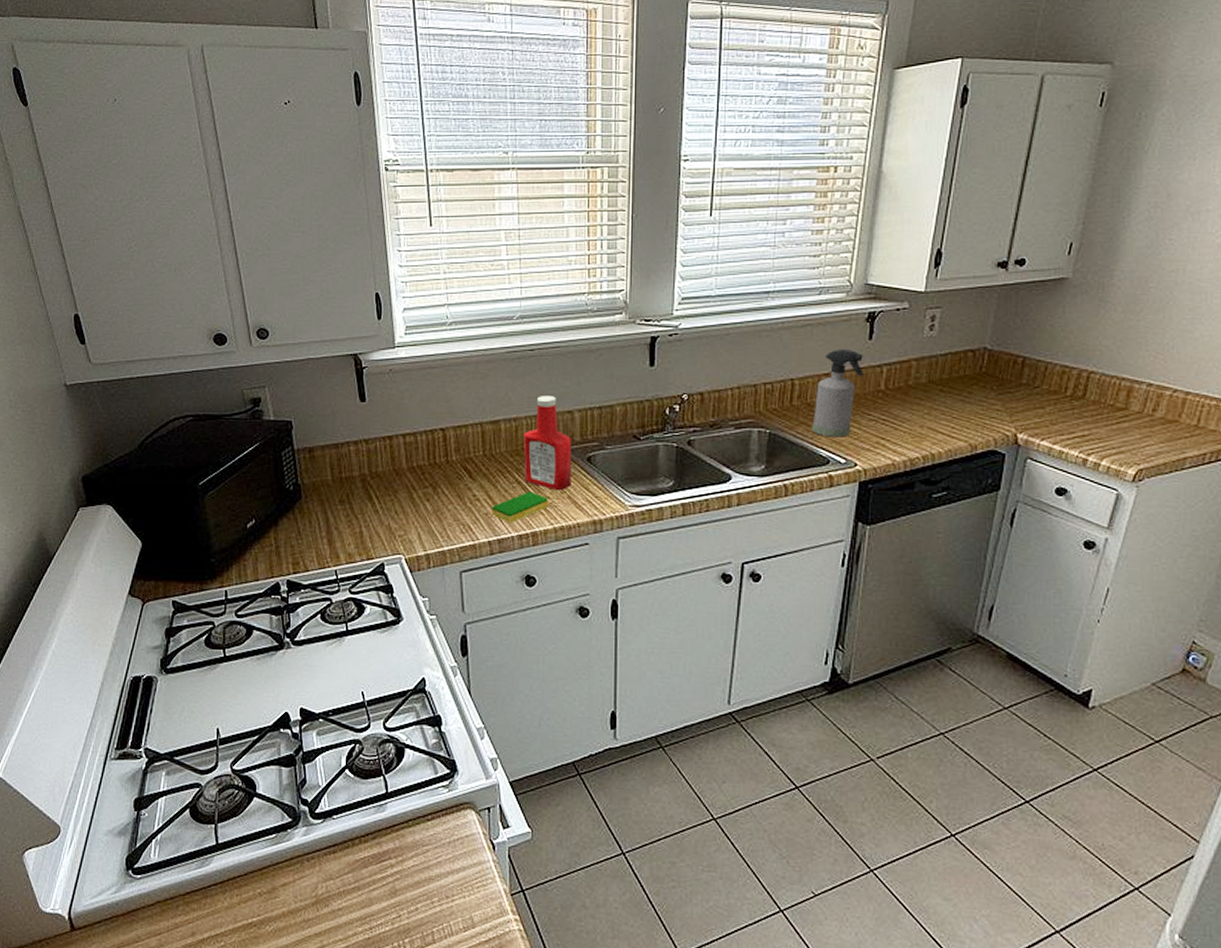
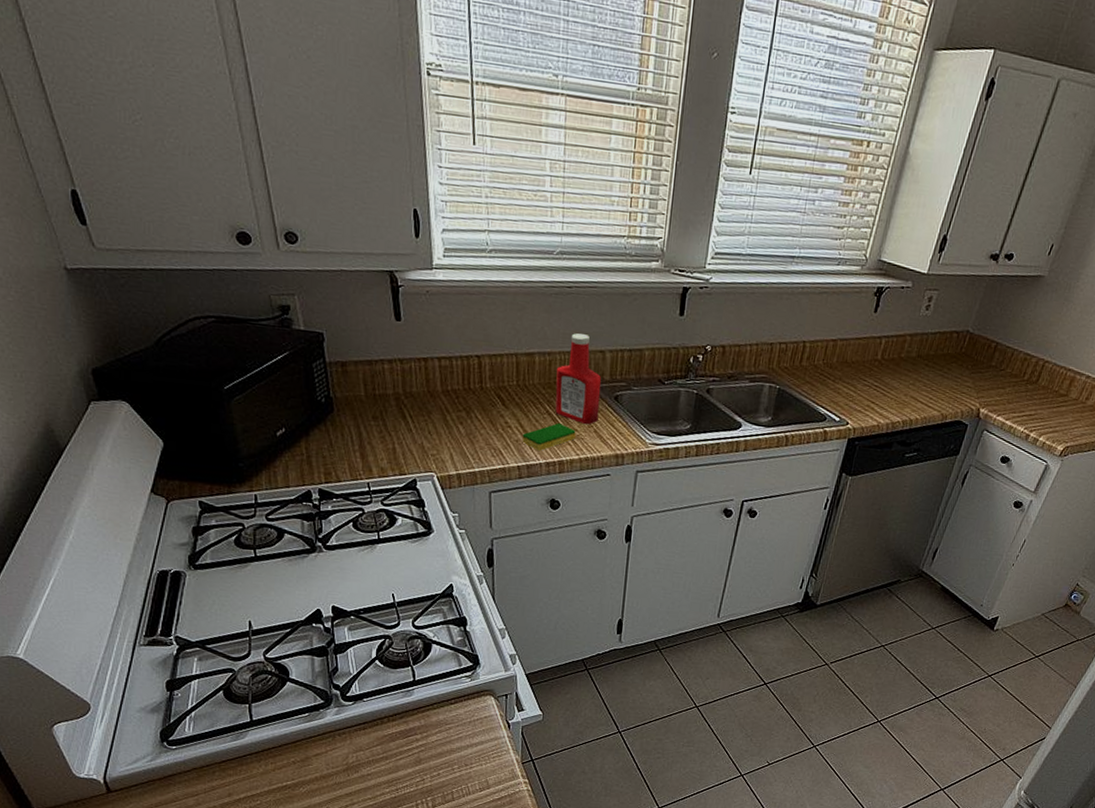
spray bottle: present [812,348,865,437] -> none [815,317,867,398]

